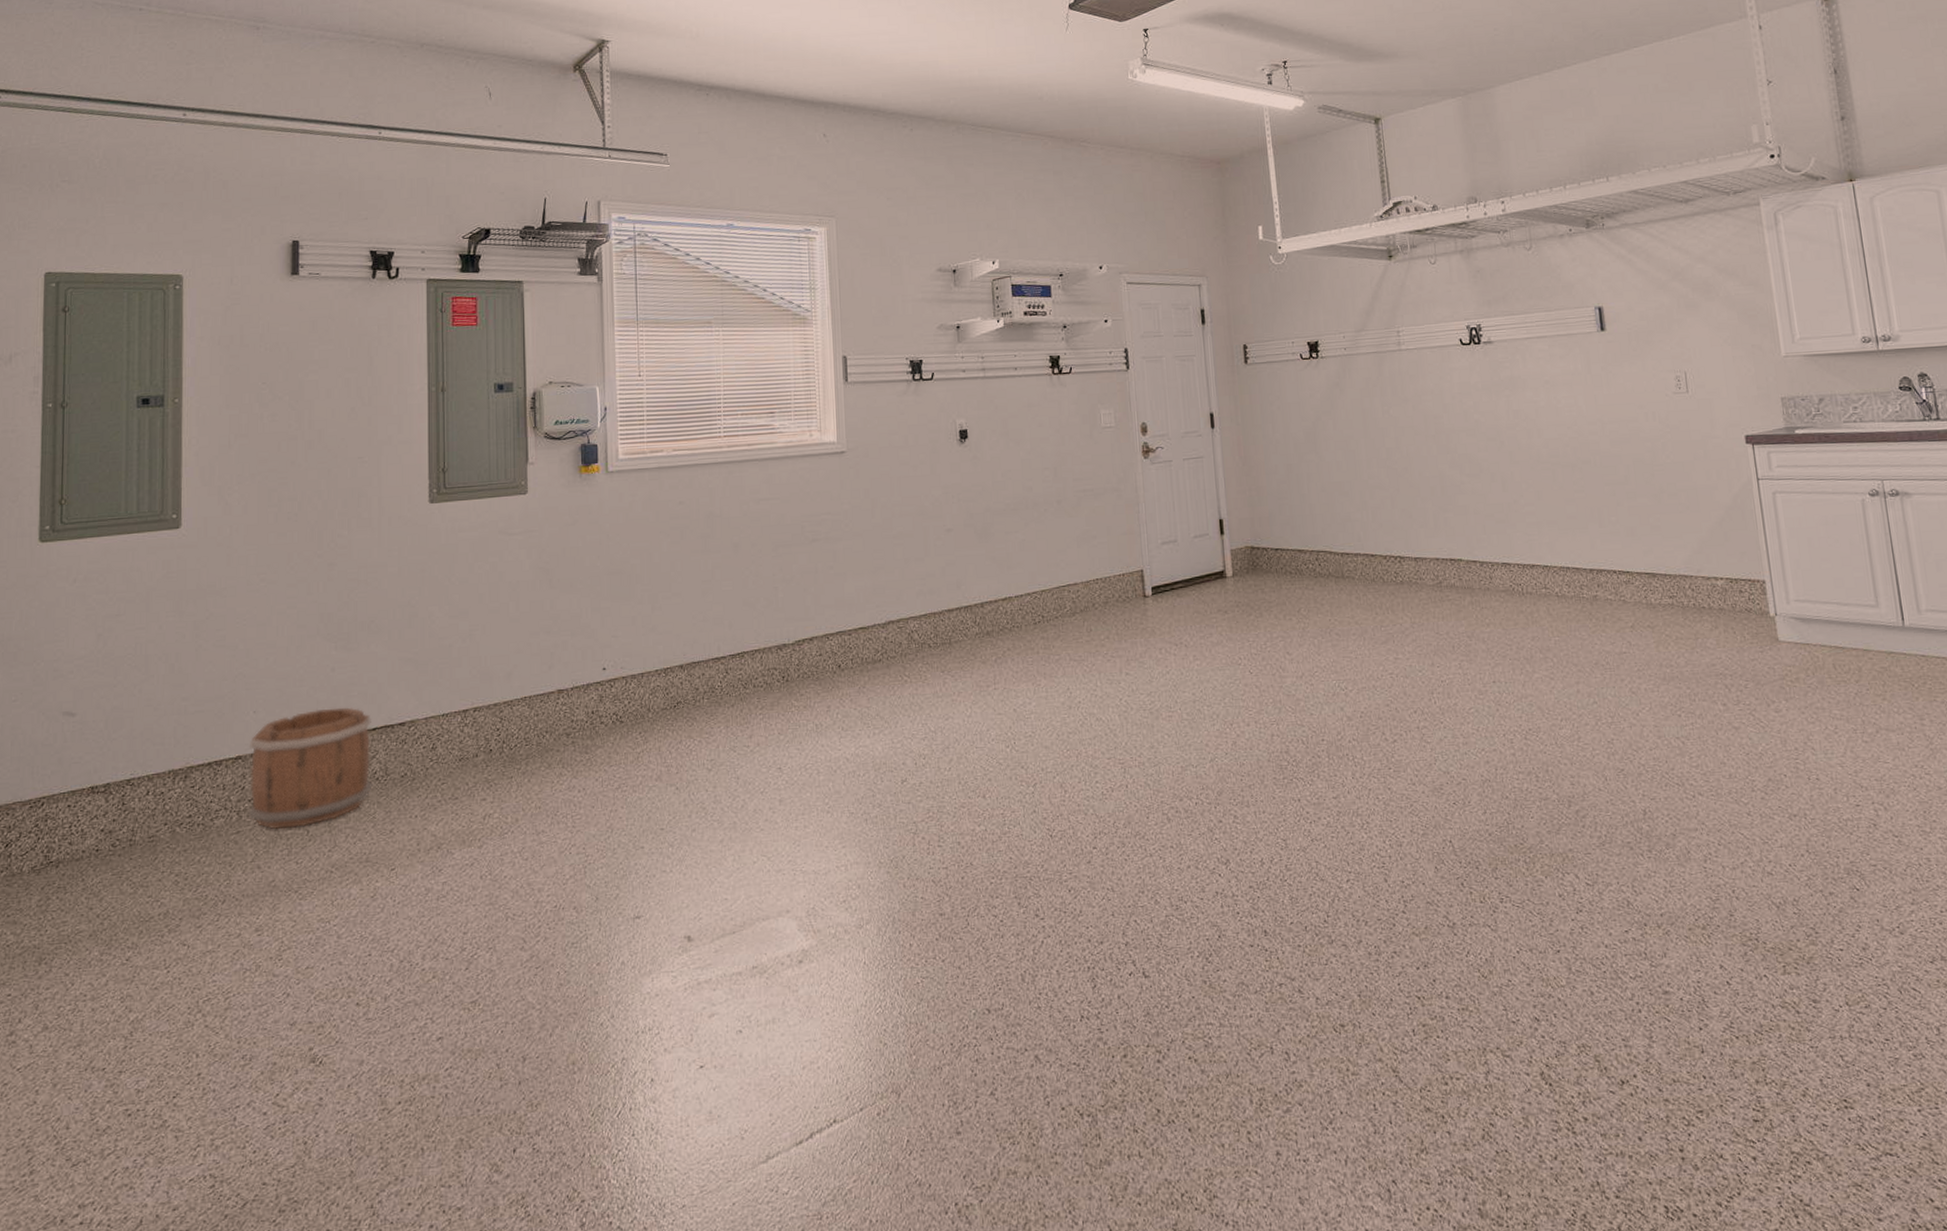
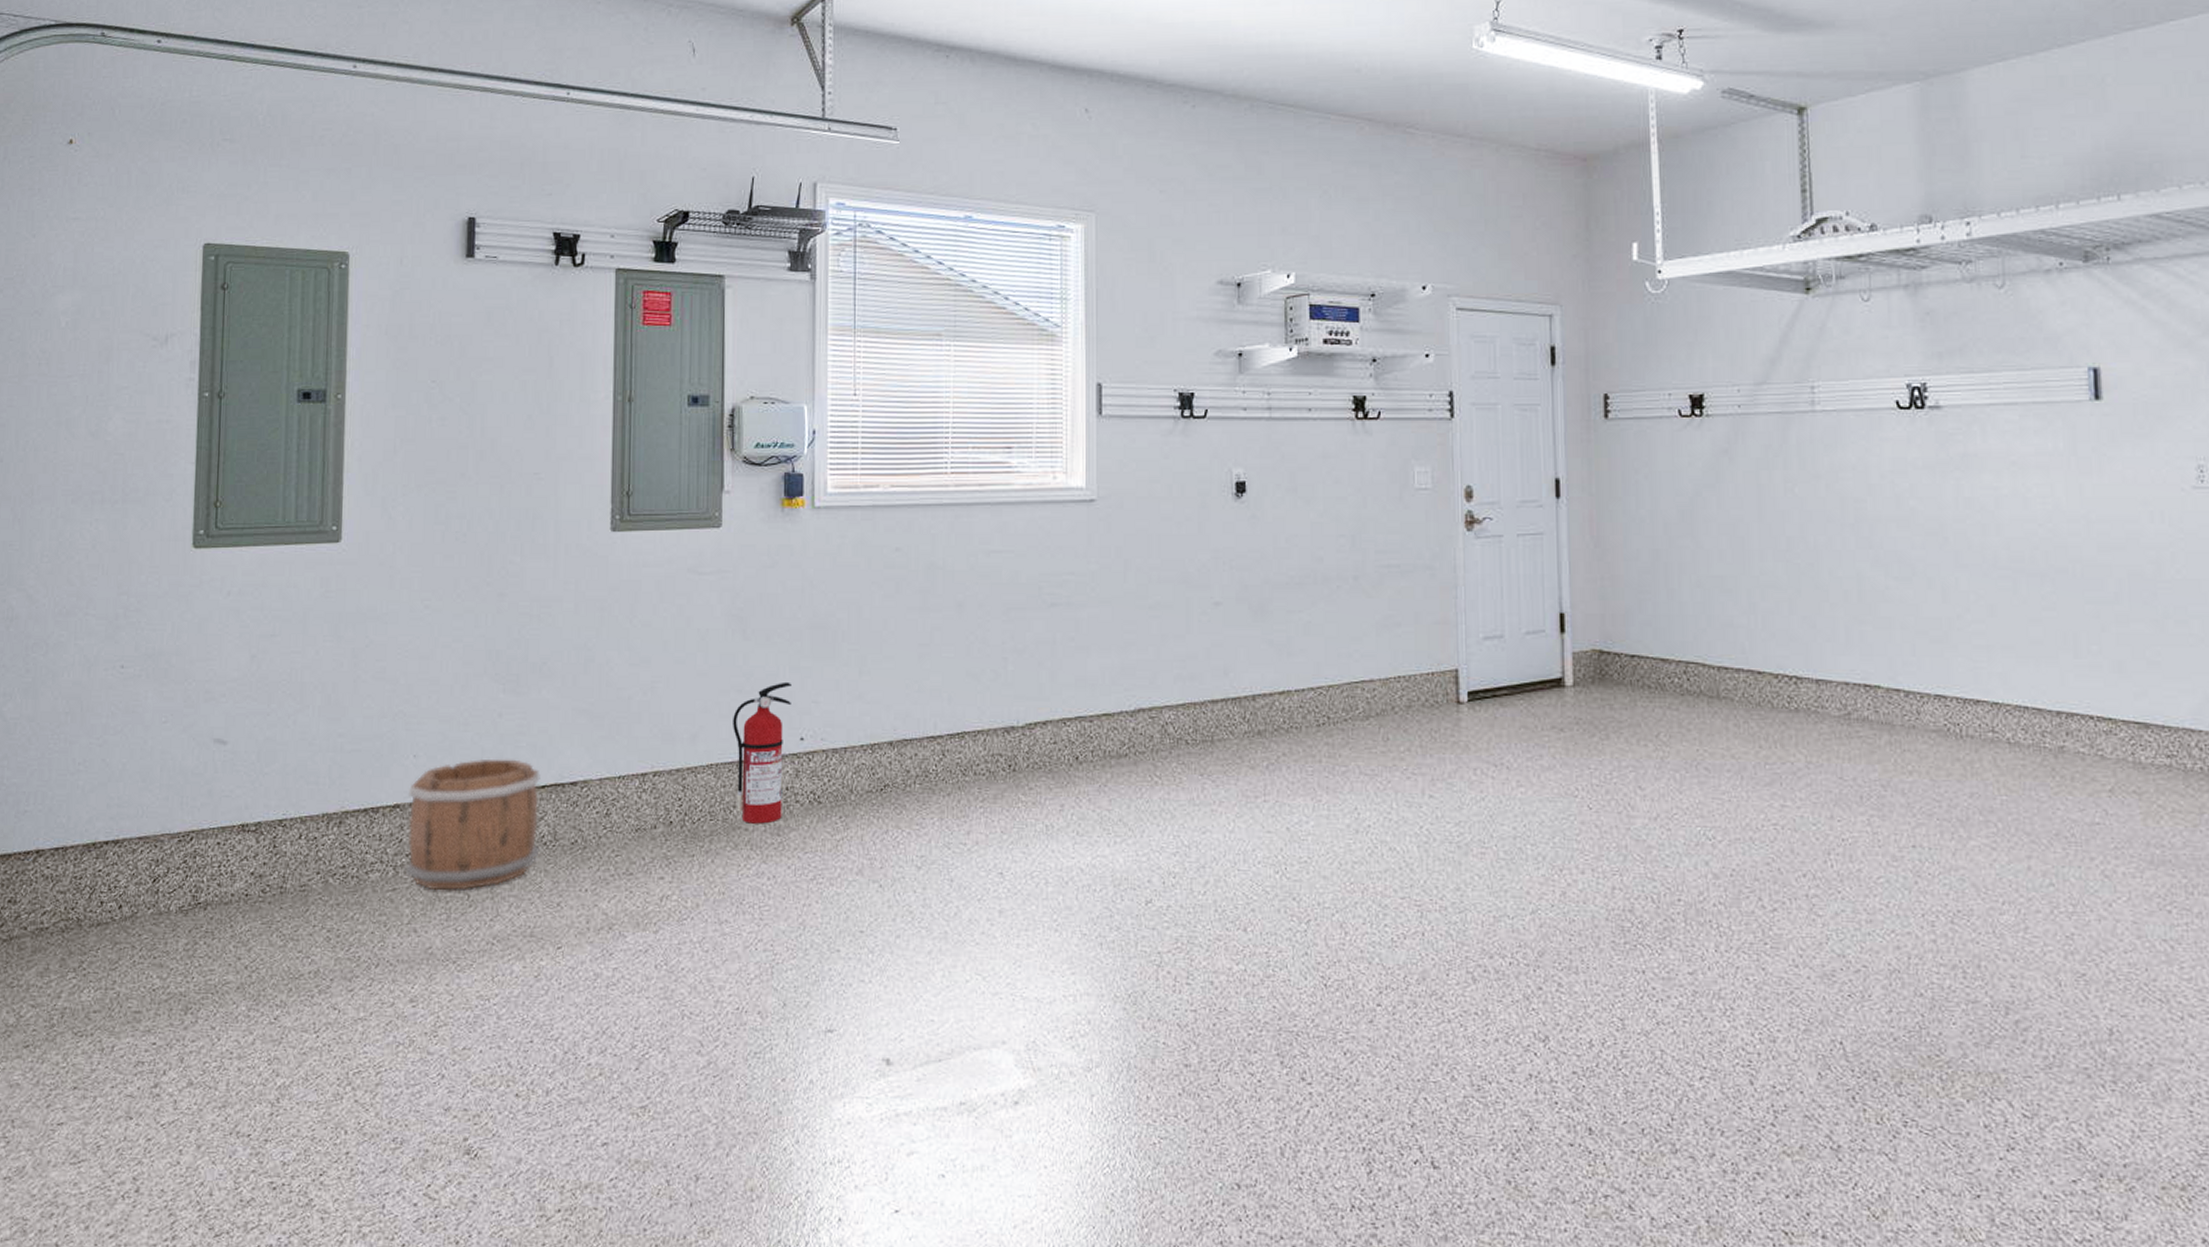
fire extinguisher: none [543,621,594,745] -> present [733,681,791,824]

